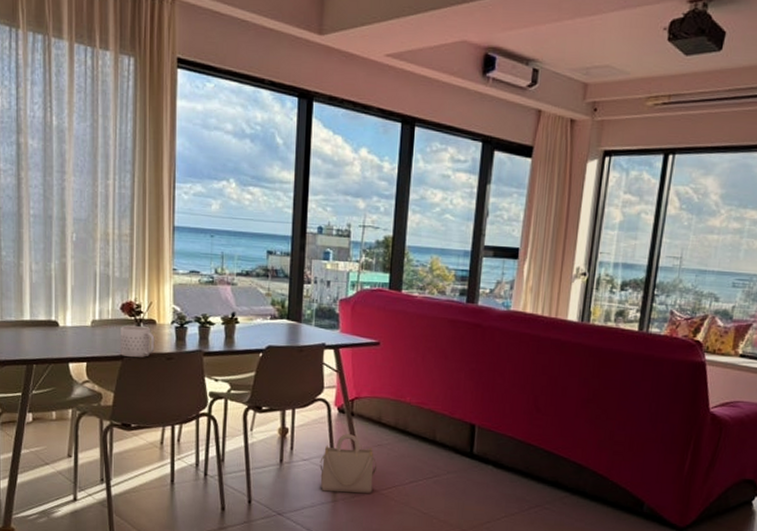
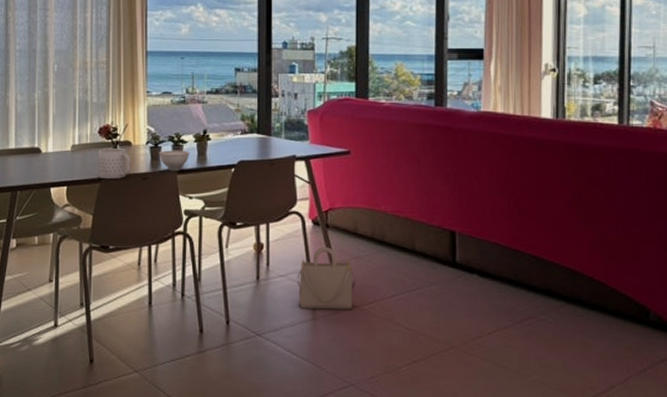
bowl: none [184,331,218,353] -> present [159,150,190,172]

